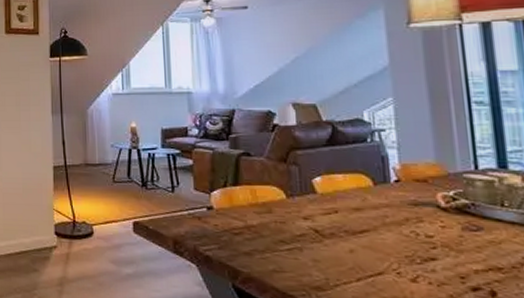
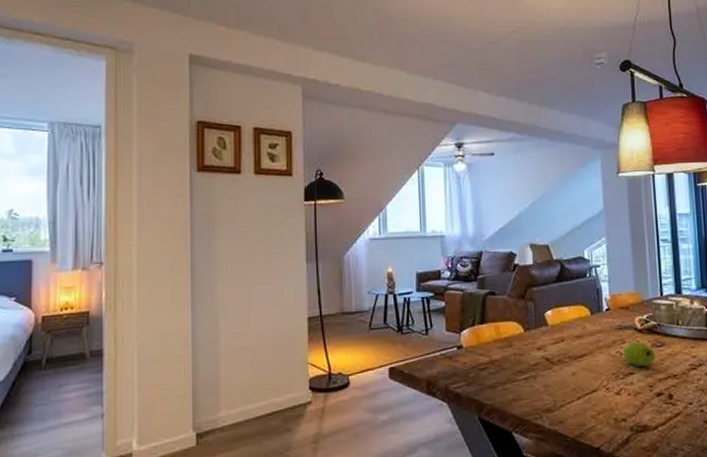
fruit: none [420,220,469,253] -> present [623,341,655,367]

